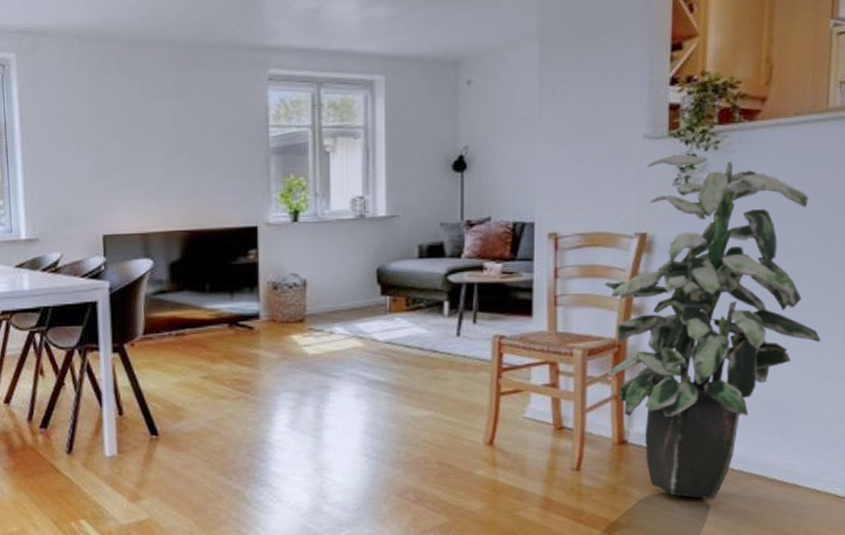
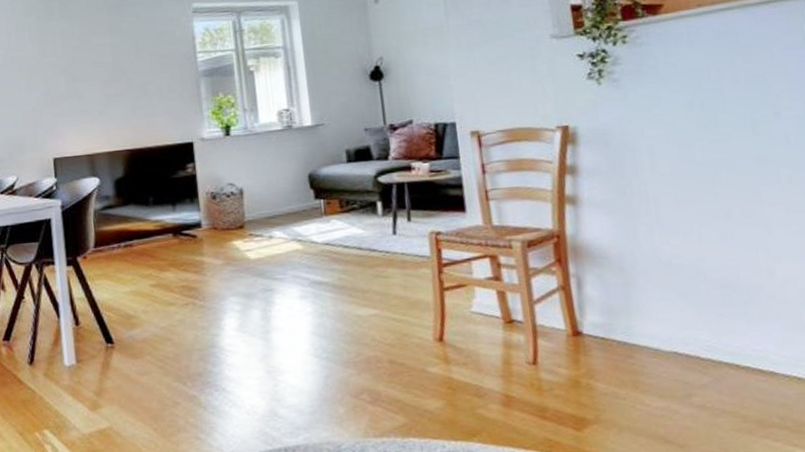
indoor plant: present [604,155,821,500] -> none [533,50,769,391]

